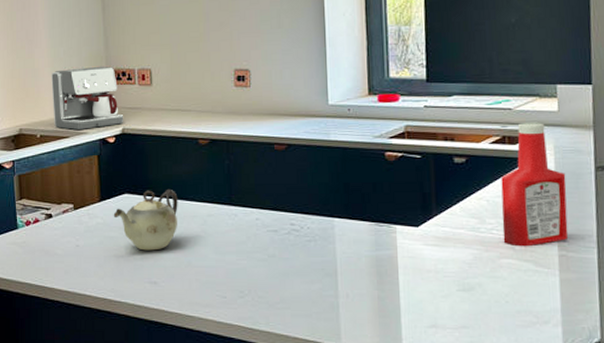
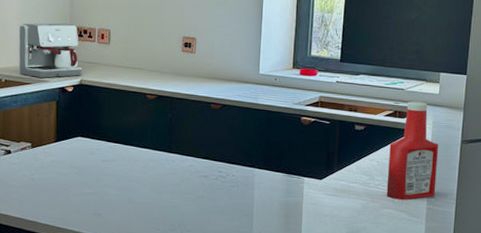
teapot: present [113,189,178,251] -> none [66,135,125,187]

